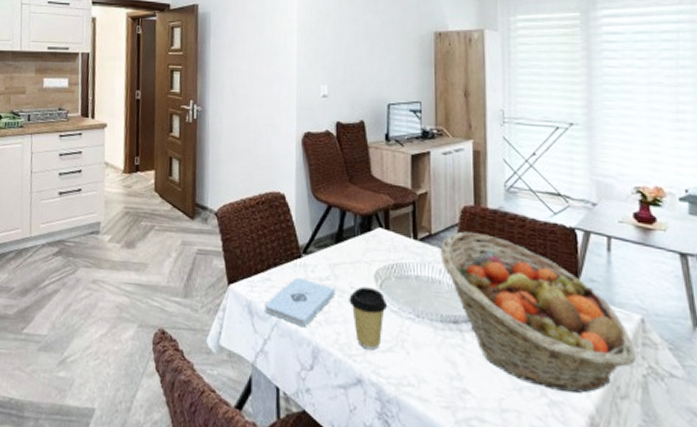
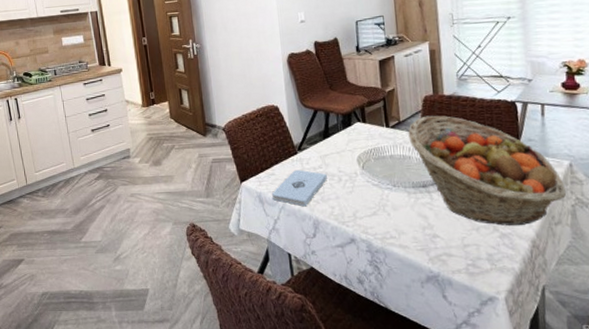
coffee cup: present [349,286,387,350] -> none [338,169,369,216]

